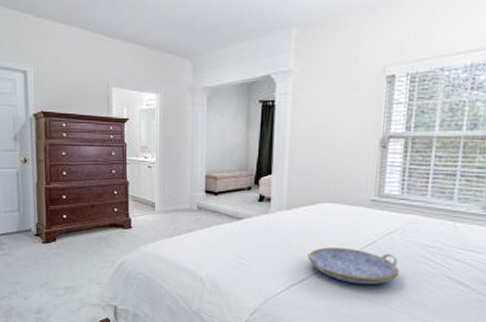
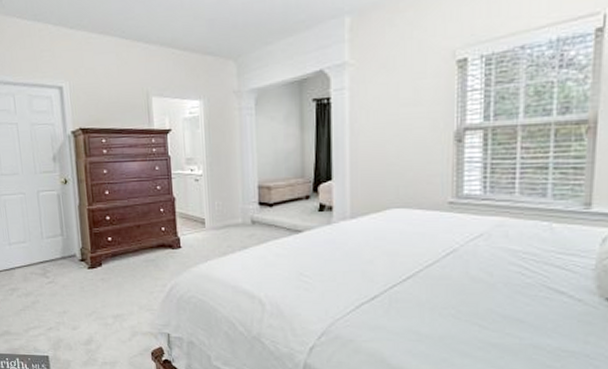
serving tray: present [308,247,400,285] -> none [379,259,488,300]

